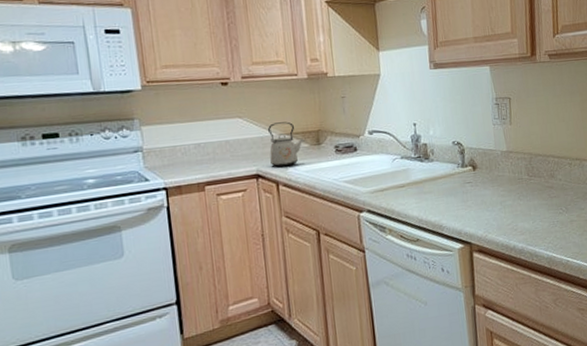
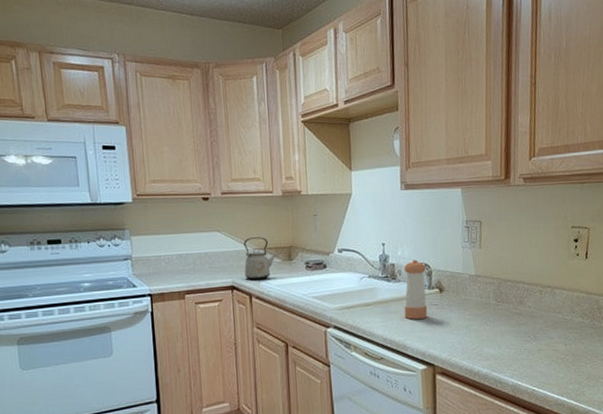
pepper shaker: none [436,138,462,199] -> present [404,259,427,319]

